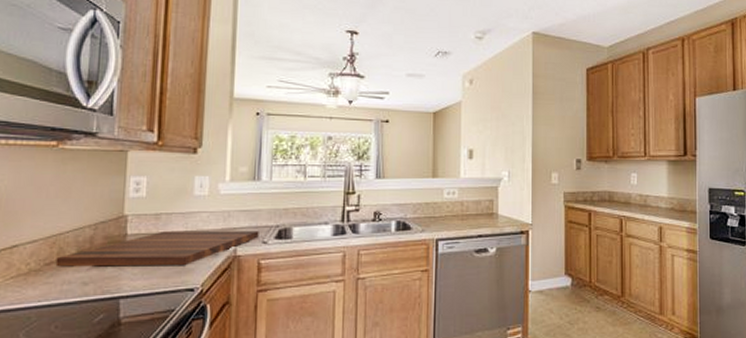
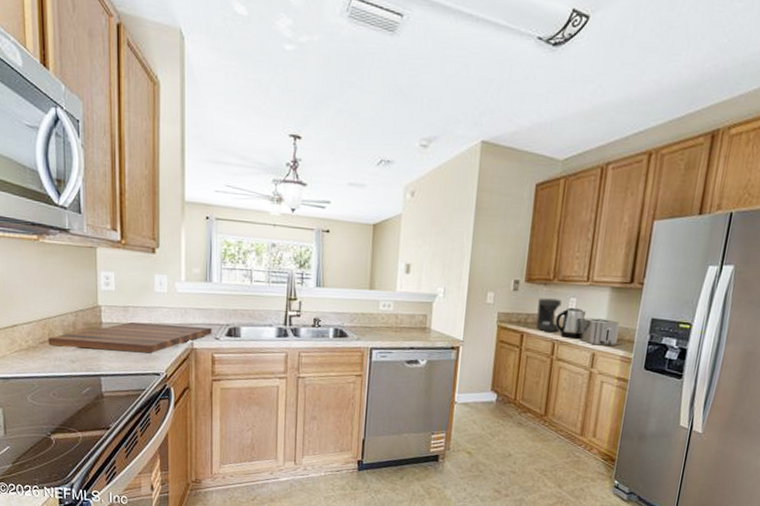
coffee maker: none [602,175,624,209] -> present [535,298,562,333]
kettle: none [620,182,648,214] -> present [555,307,587,340]
toaster: none [644,192,682,220] -> present [579,317,620,347]

